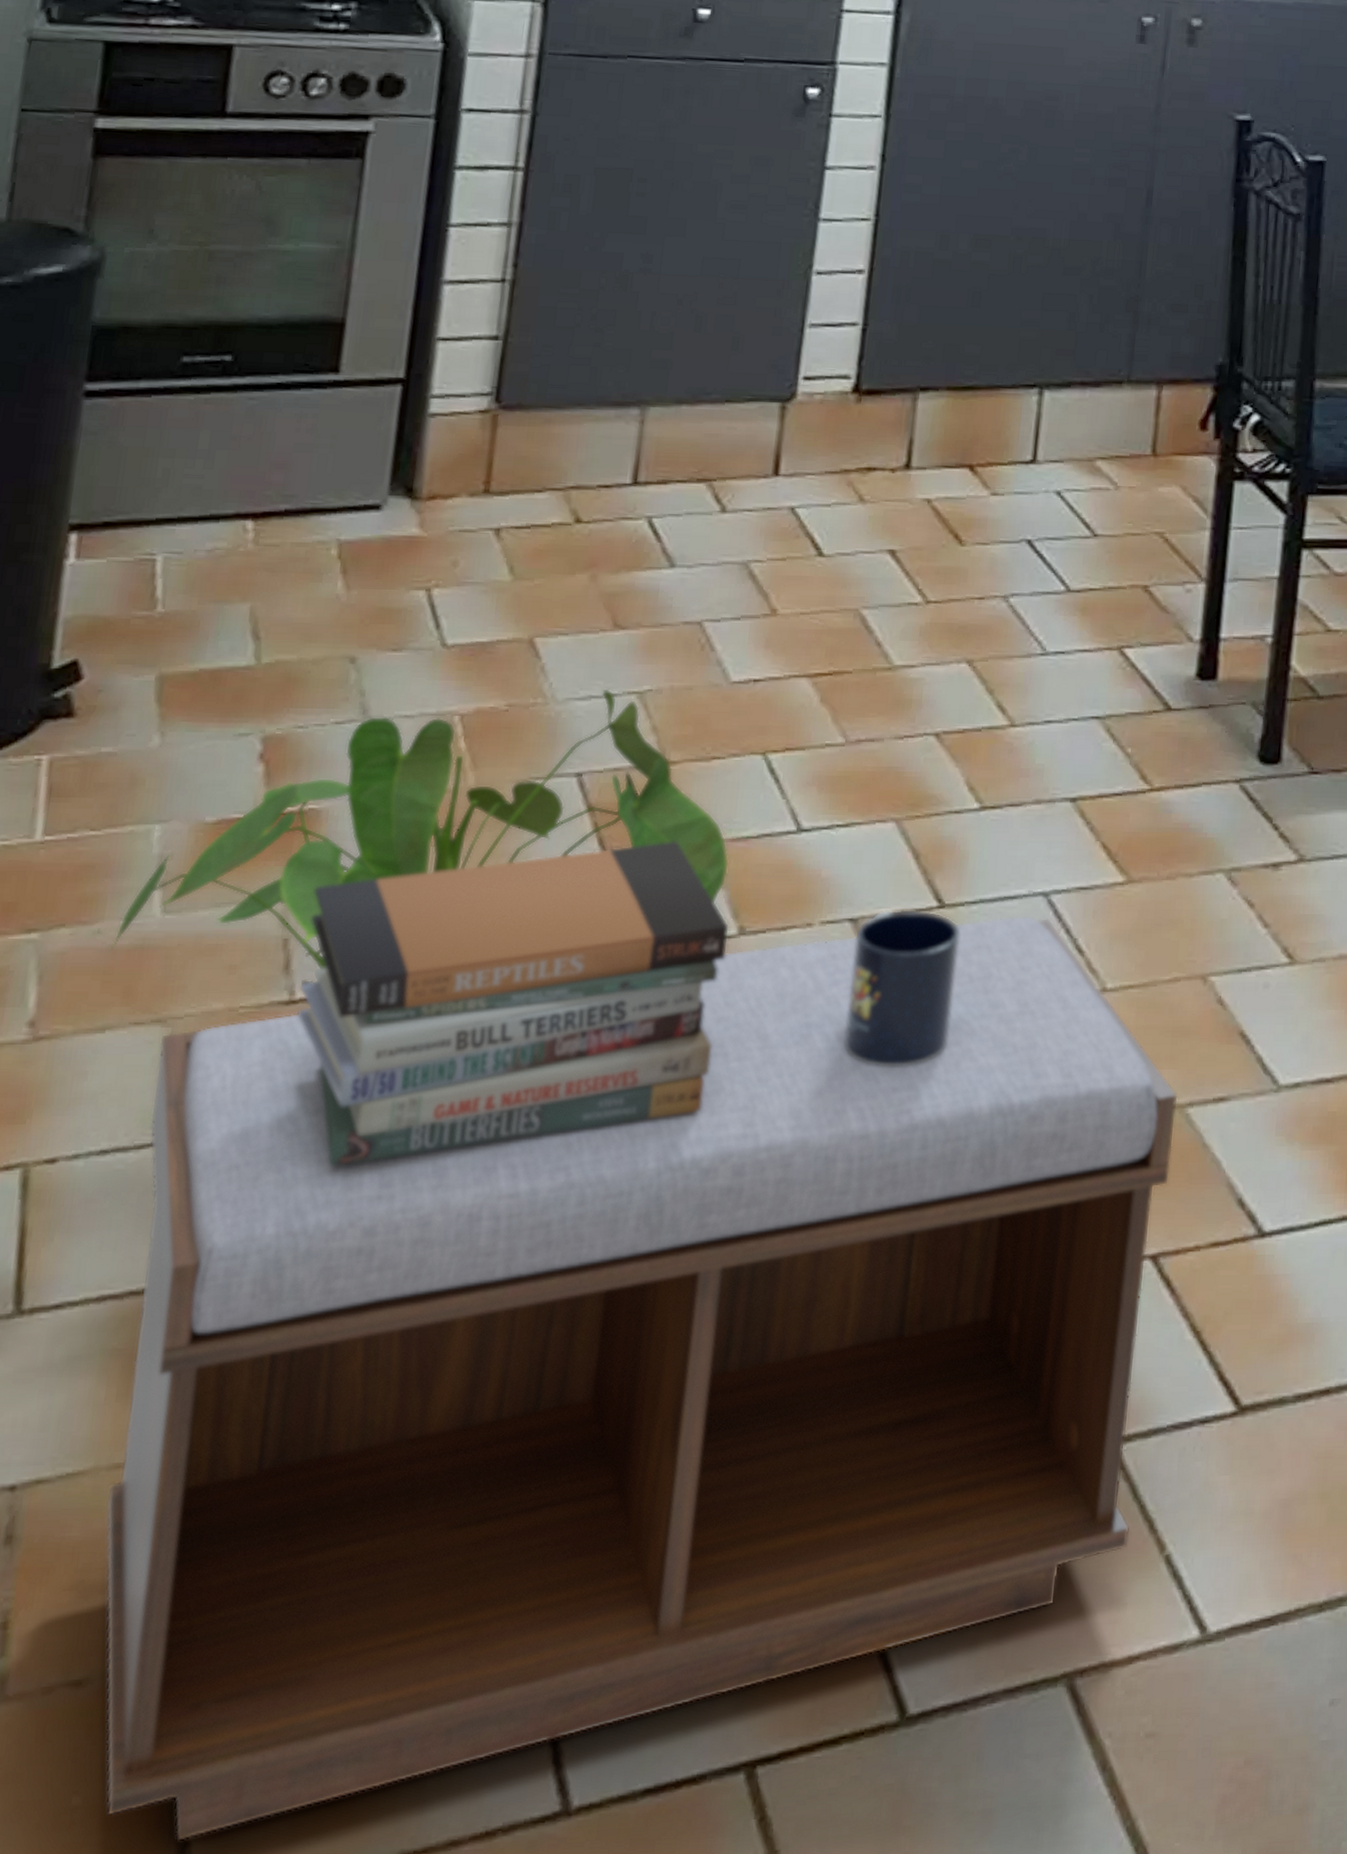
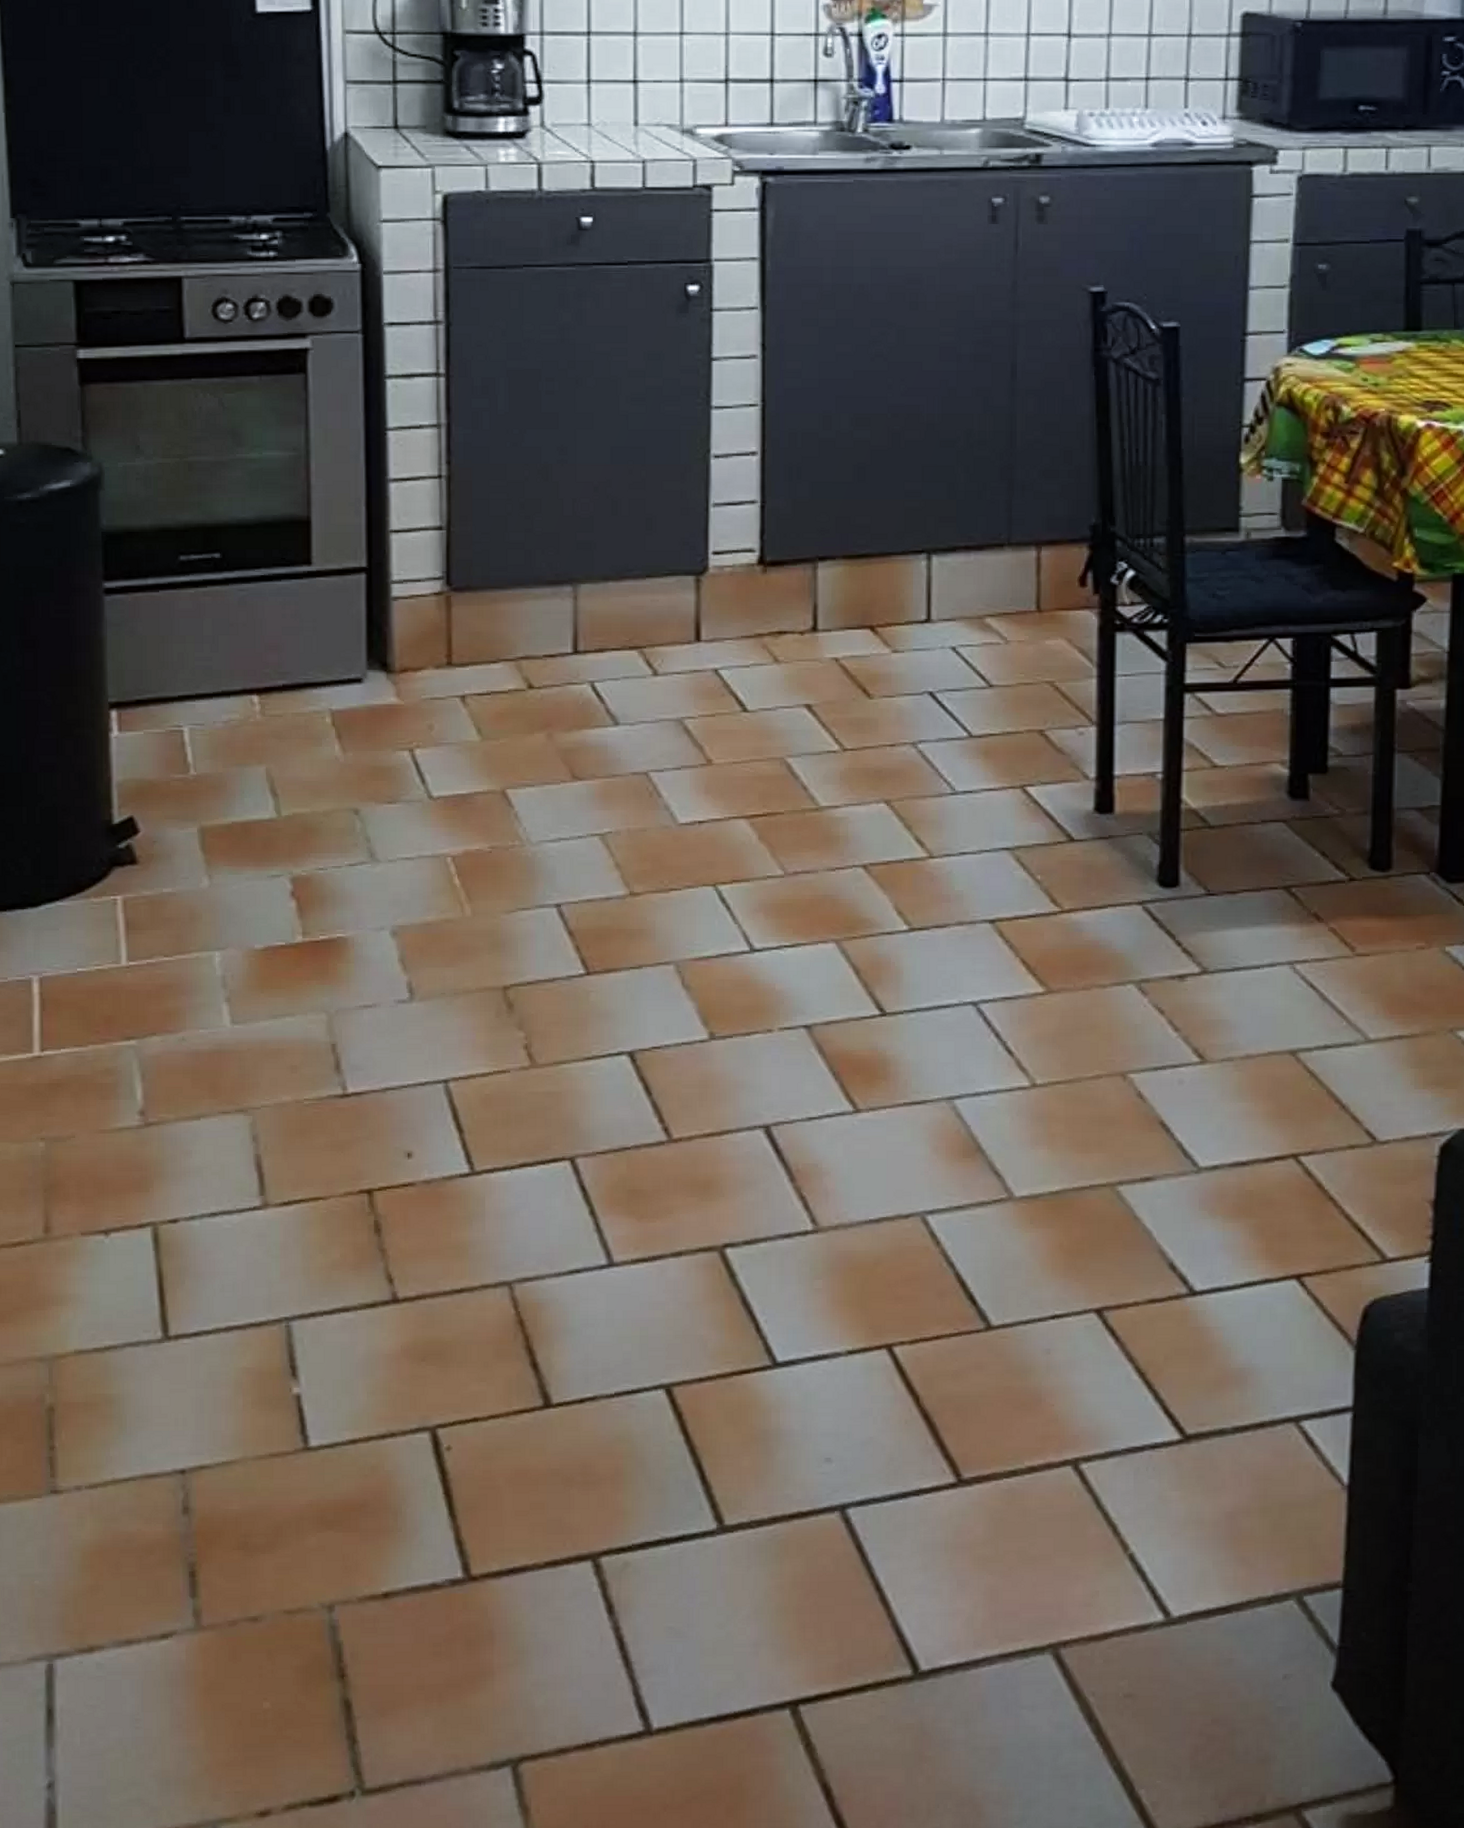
bench: present [105,915,1178,1841] -> none [245,1021,1108,1738]
house plant: present [109,689,730,985] -> none [193,832,695,1082]
book stack: present [296,841,730,1166] -> none [350,961,702,1227]
mug: present [844,909,960,1068] -> none [810,1017,901,1151]

